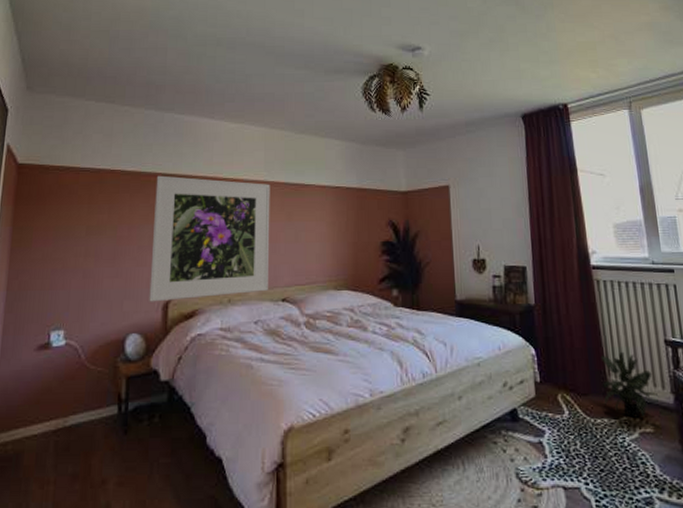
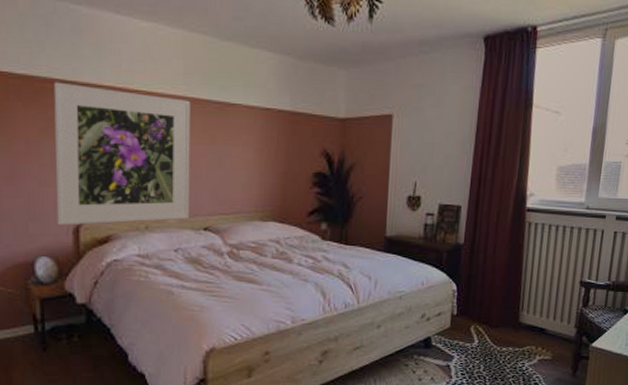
potted plant: present [600,351,659,418] -> none [513,290,563,347]

